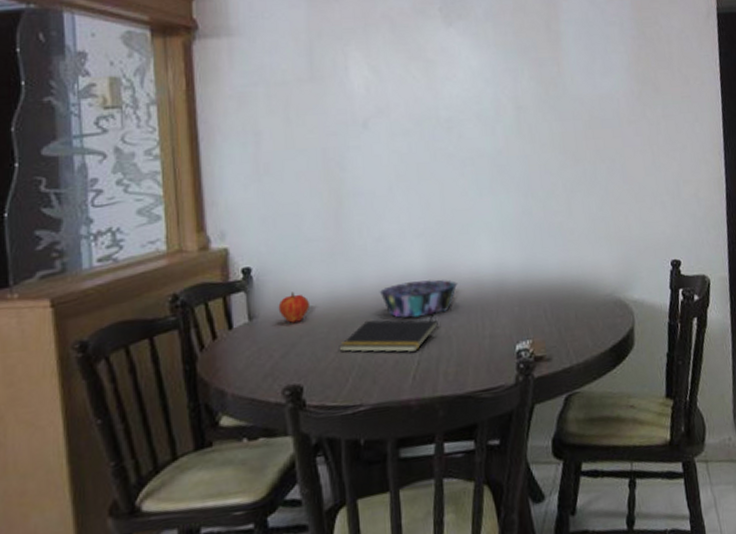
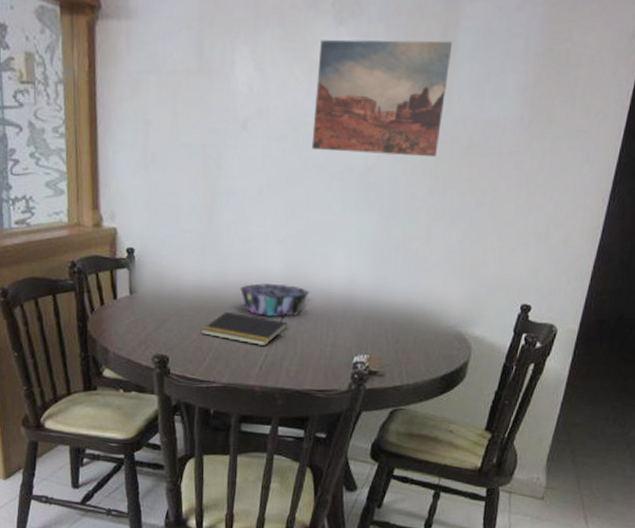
fruit: present [278,292,311,323] -> none [154,275,181,303]
wall art: none [433,32,562,140] -> present [311,39,453,156]

